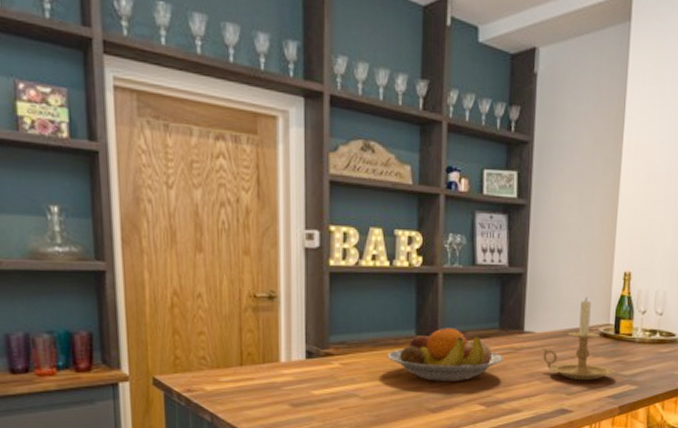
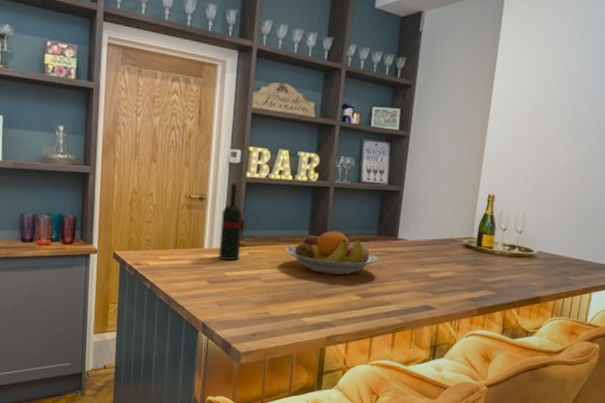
wine bottle: none [300,271,336,375] -> present [218,180,246,261]
candle holder: present [542,297,614,381] -> none [412,213,475,284]

